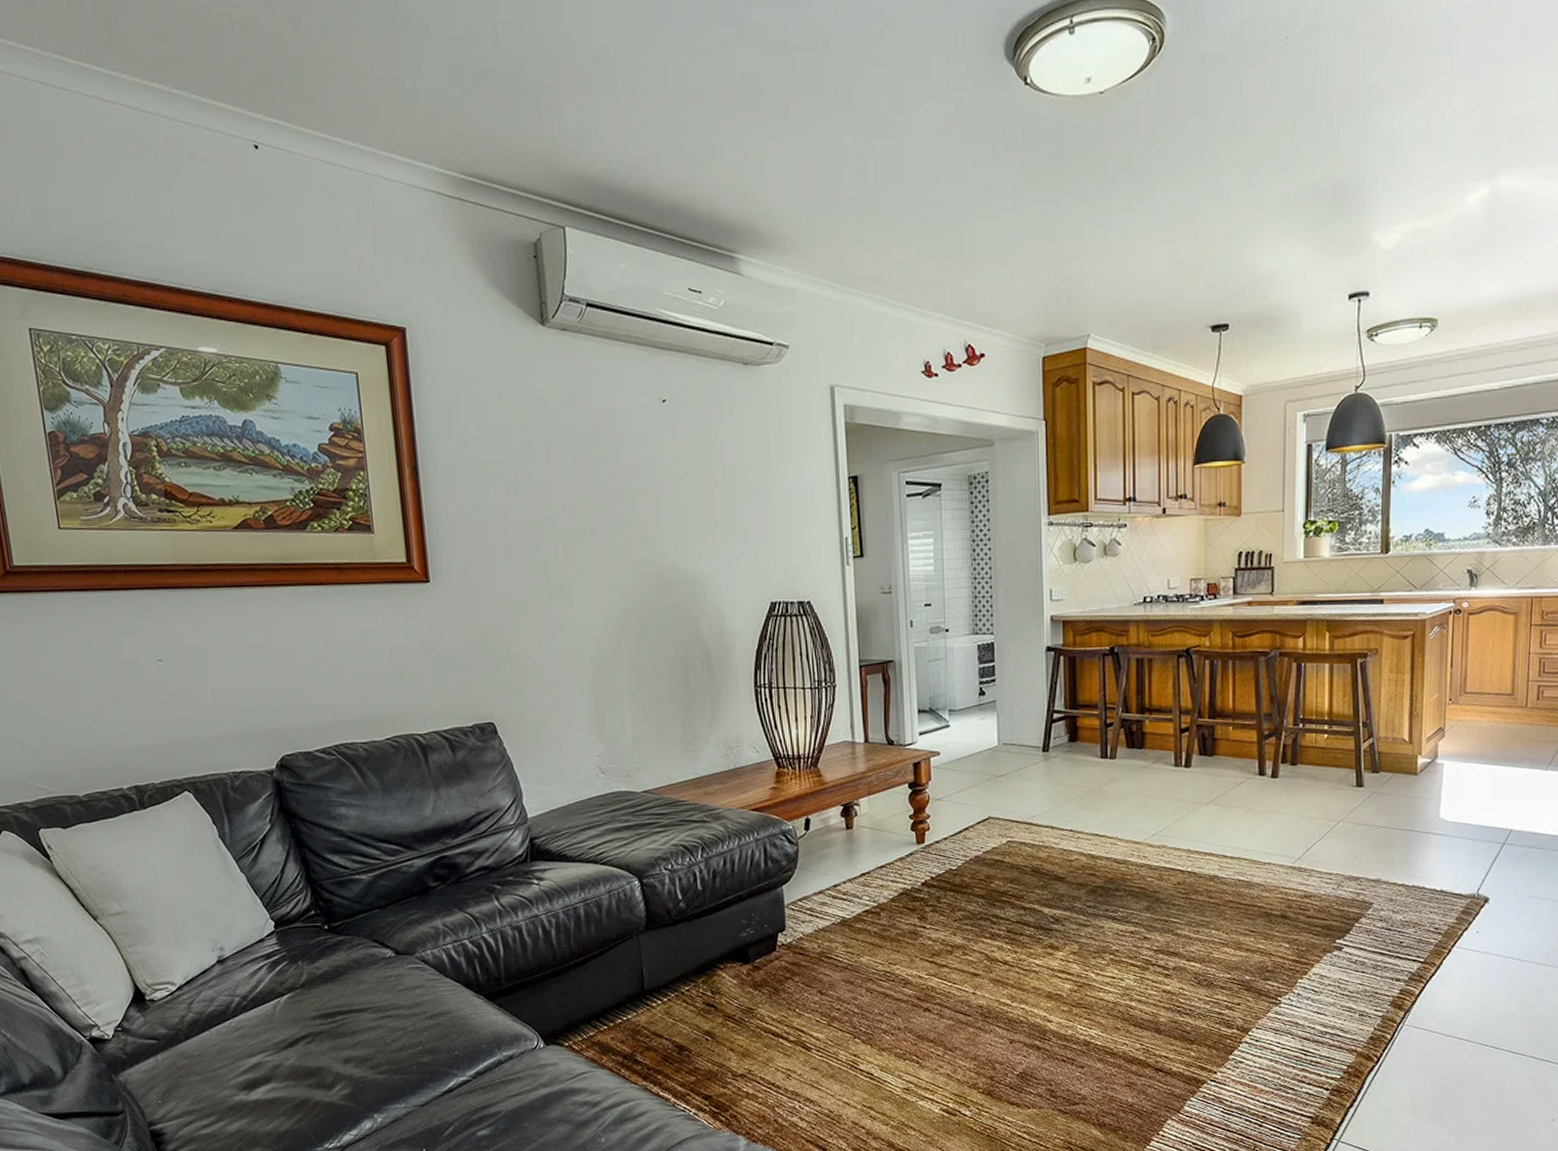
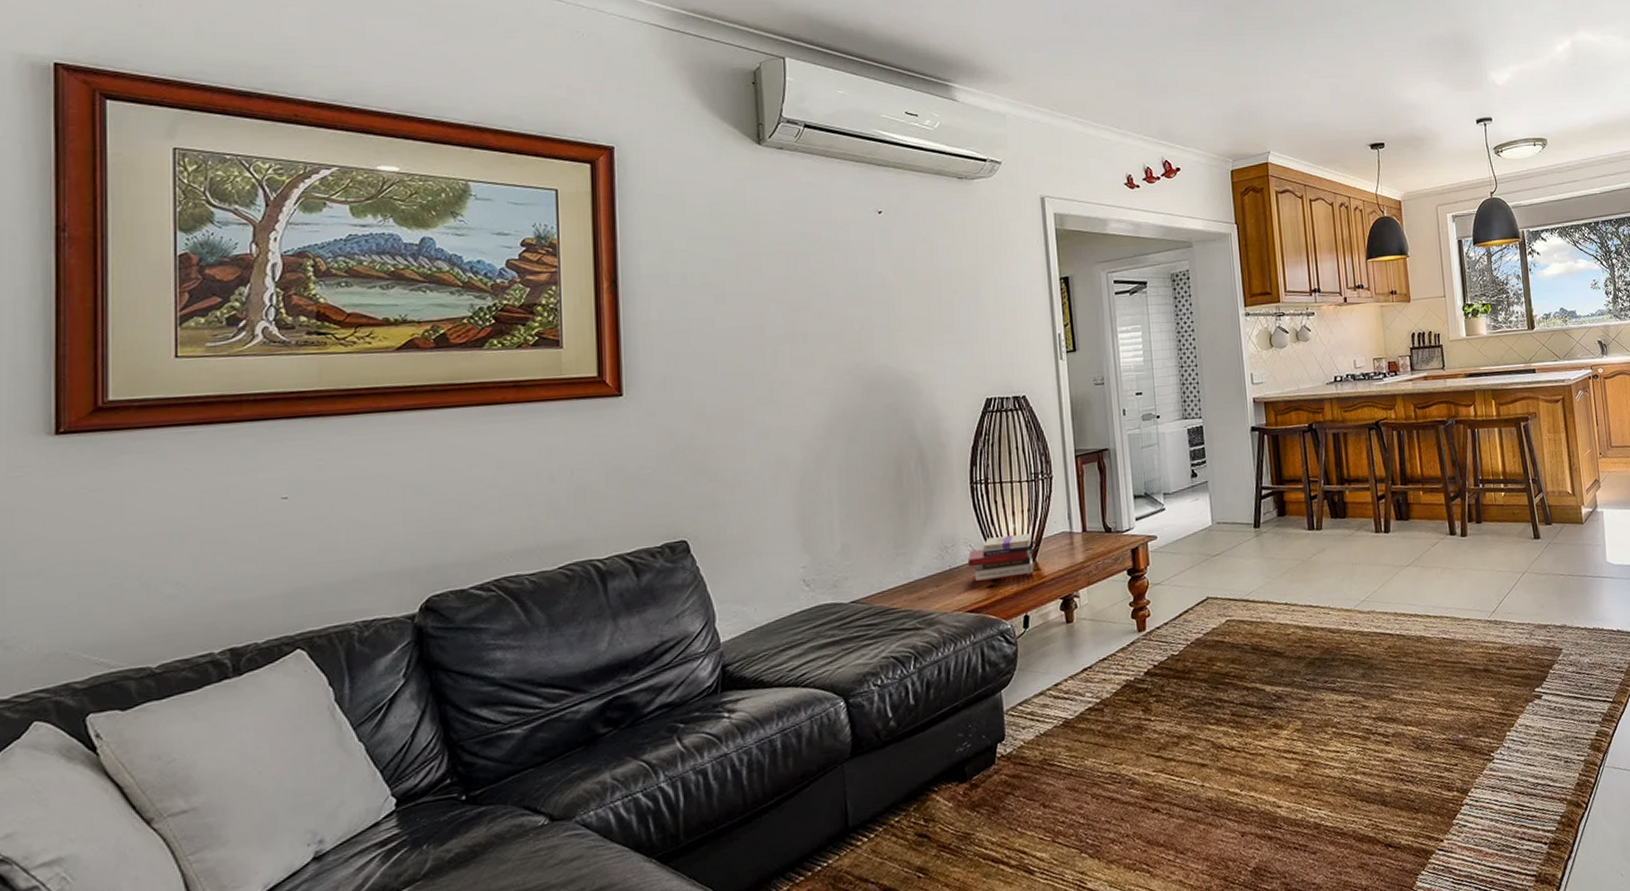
books: none [751,740,816,783] -> present [967,534,1034,581]

